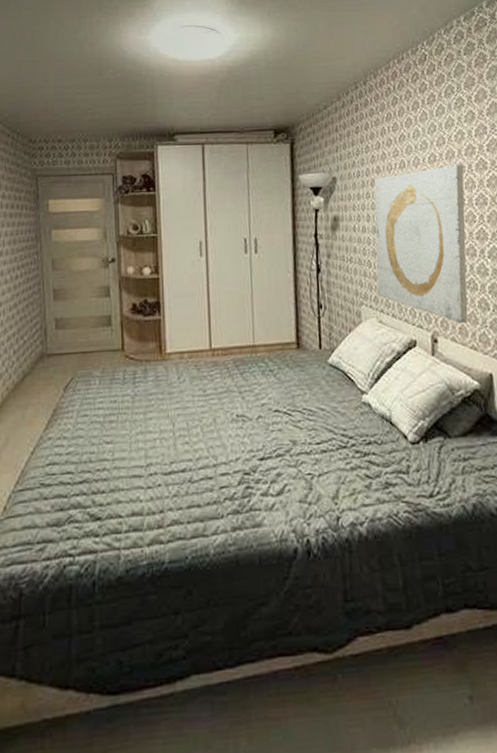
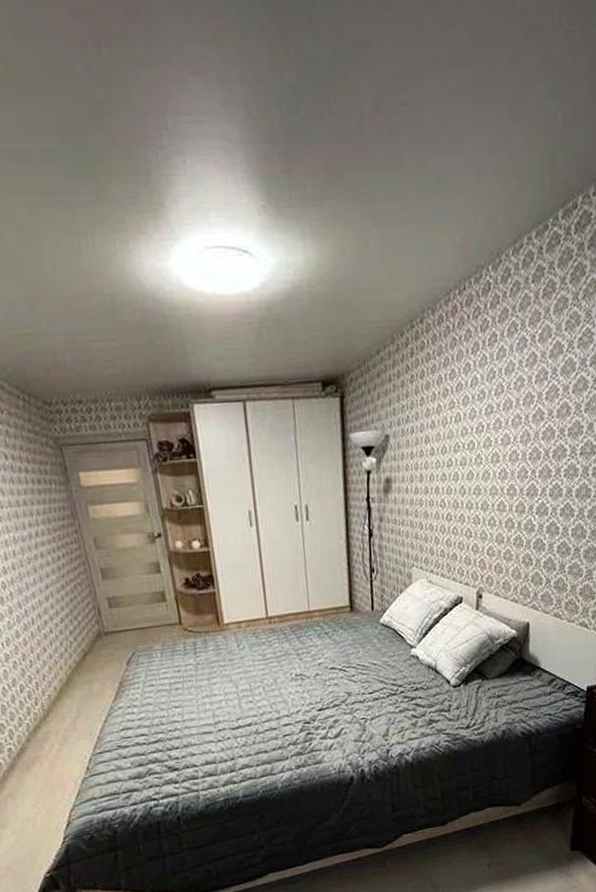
wall art: present [374,165,468,323] -> none [427,416,521,579]

